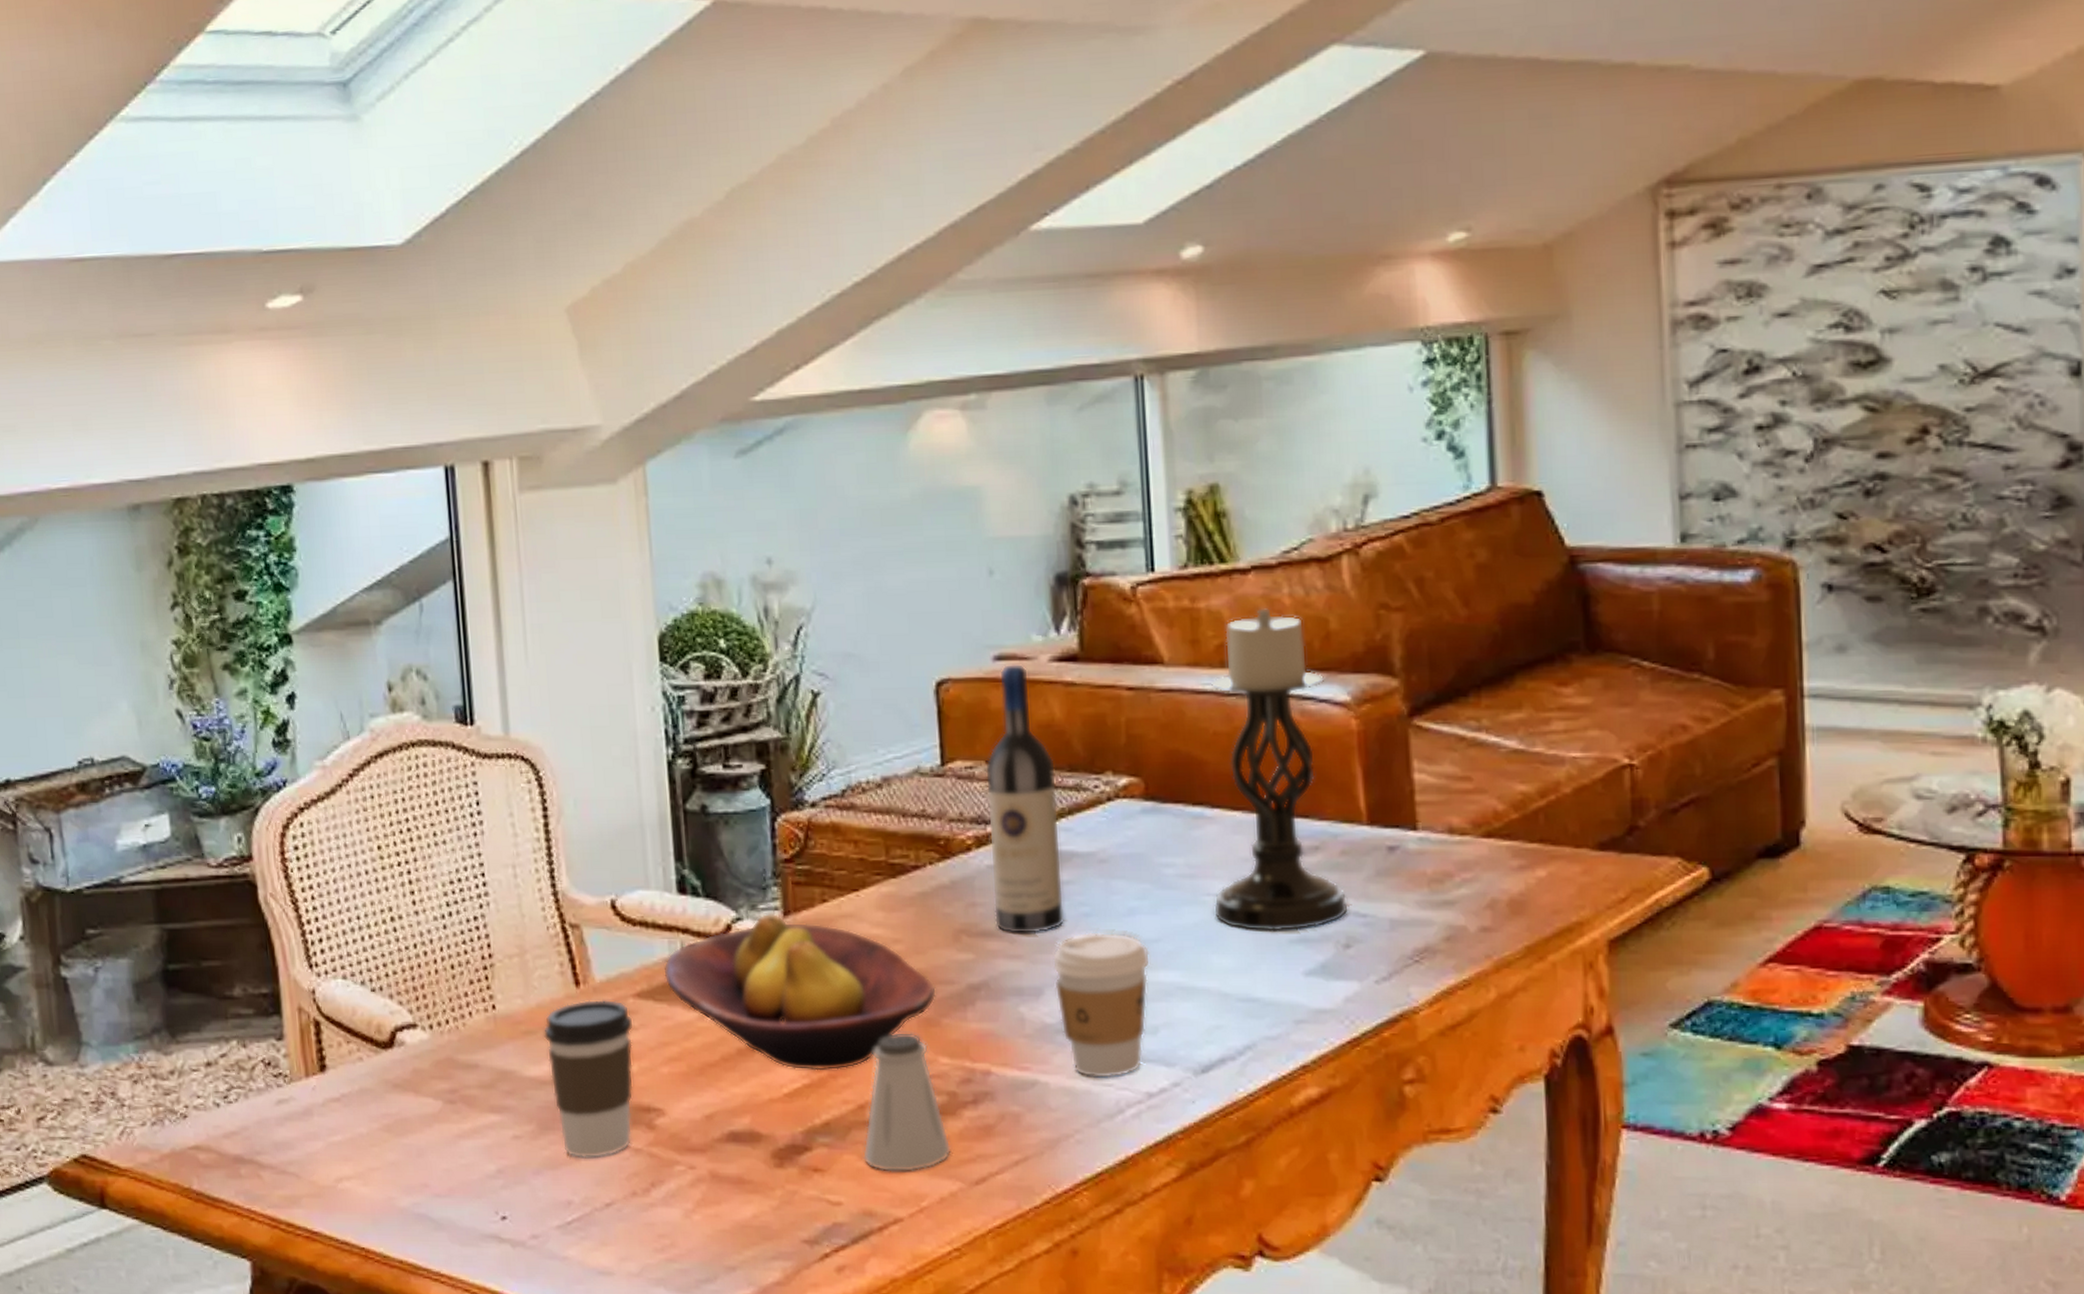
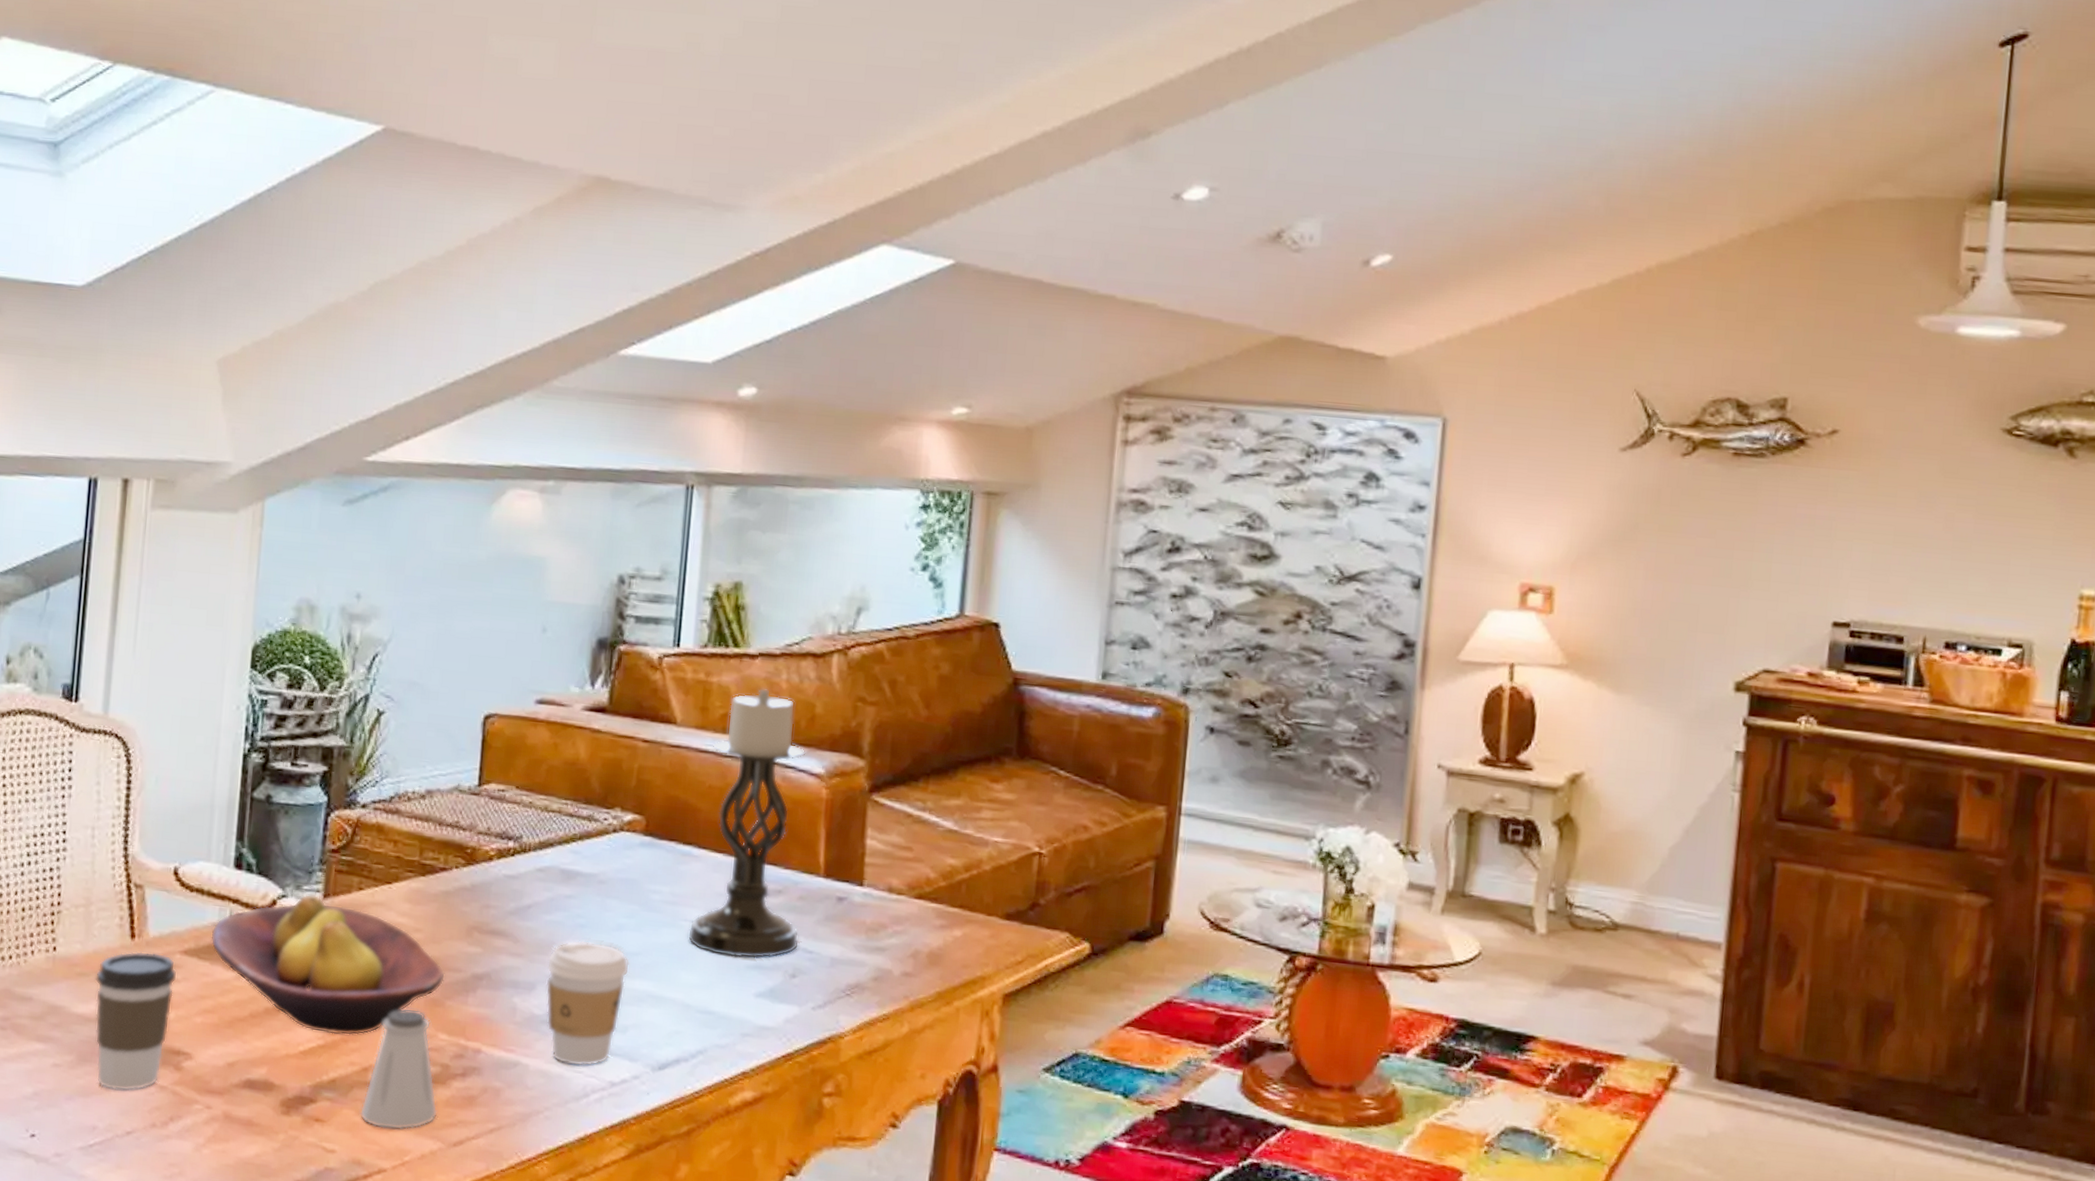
wine bottle: present [984,663,1065,935] -> none [504,707,574,937]

